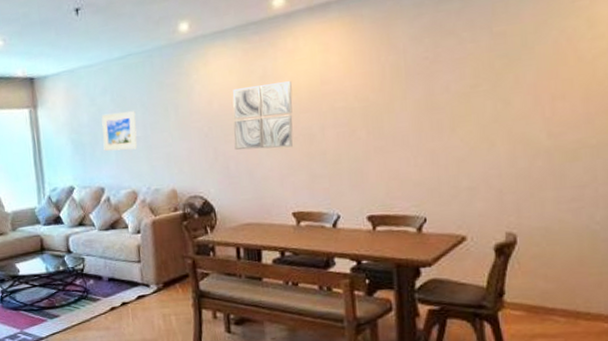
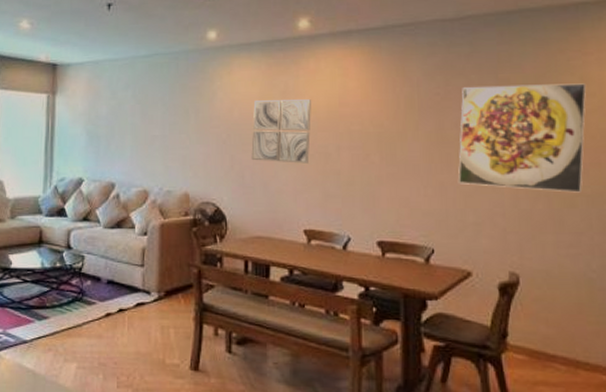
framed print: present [101,111,138,151] -> none [119,108,156,148]
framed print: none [450,25,594,150] -> present [458,83,587,193]

